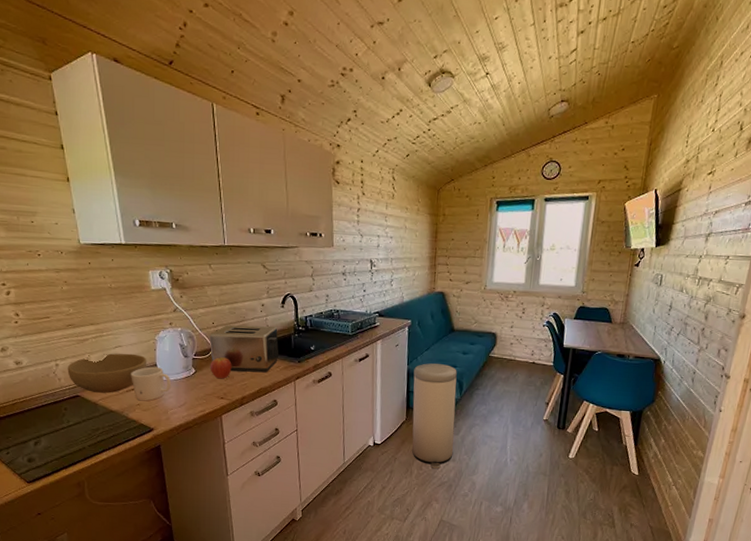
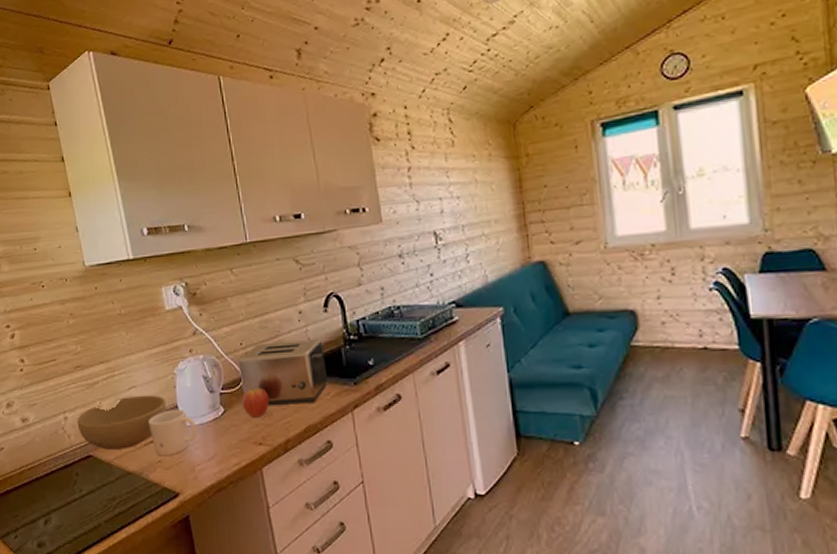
pedal bin: present [412,363,457,469] -> none [518,365,601,530]

